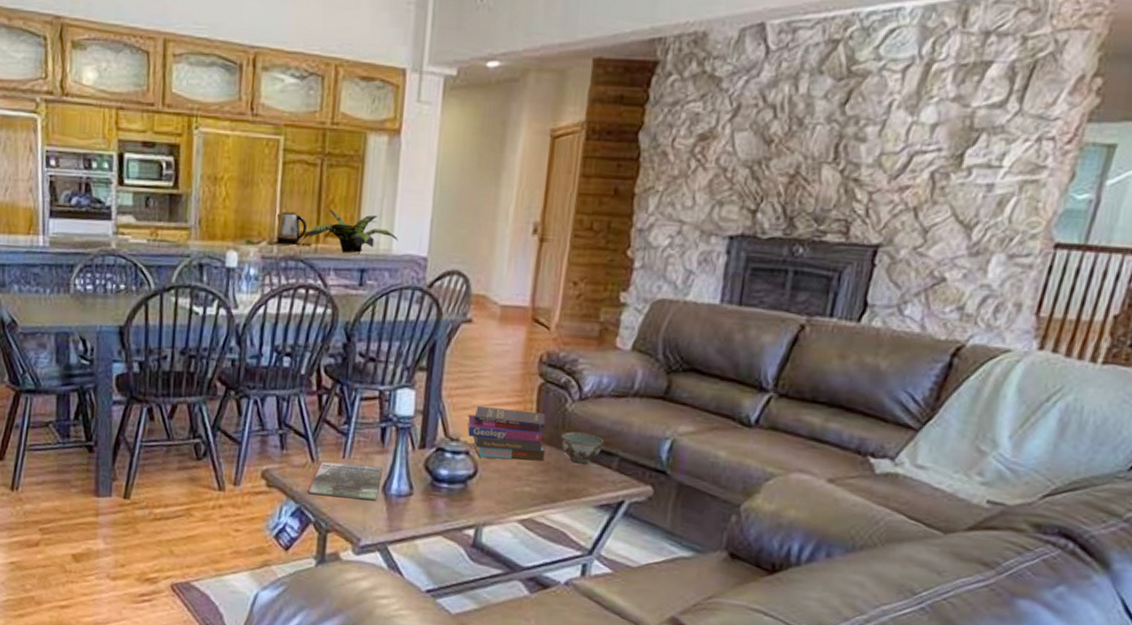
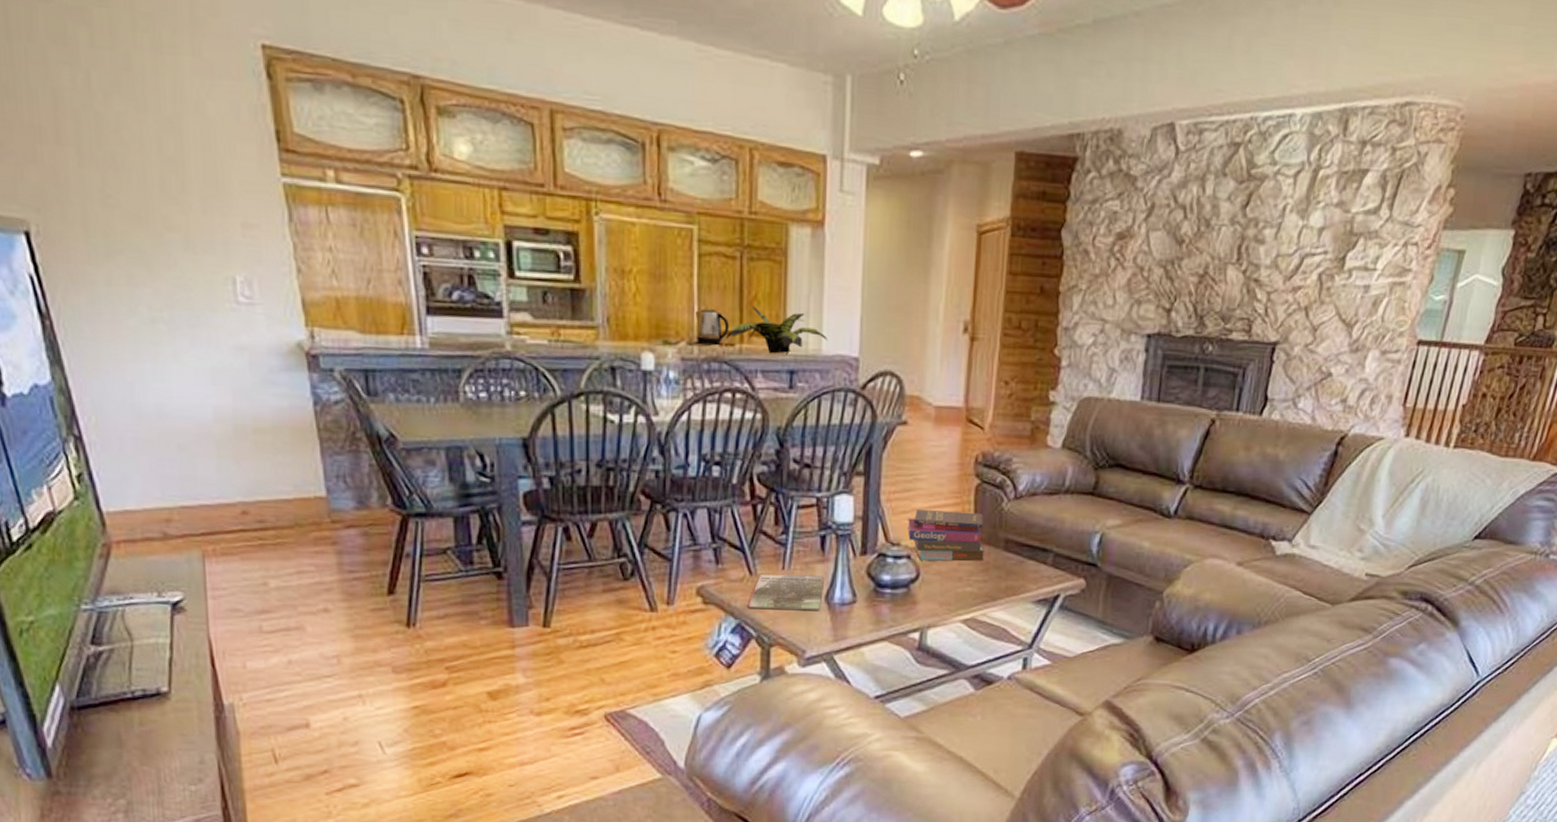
bowl: present [561,432,605,464] -> none [999,530,1040,562]

